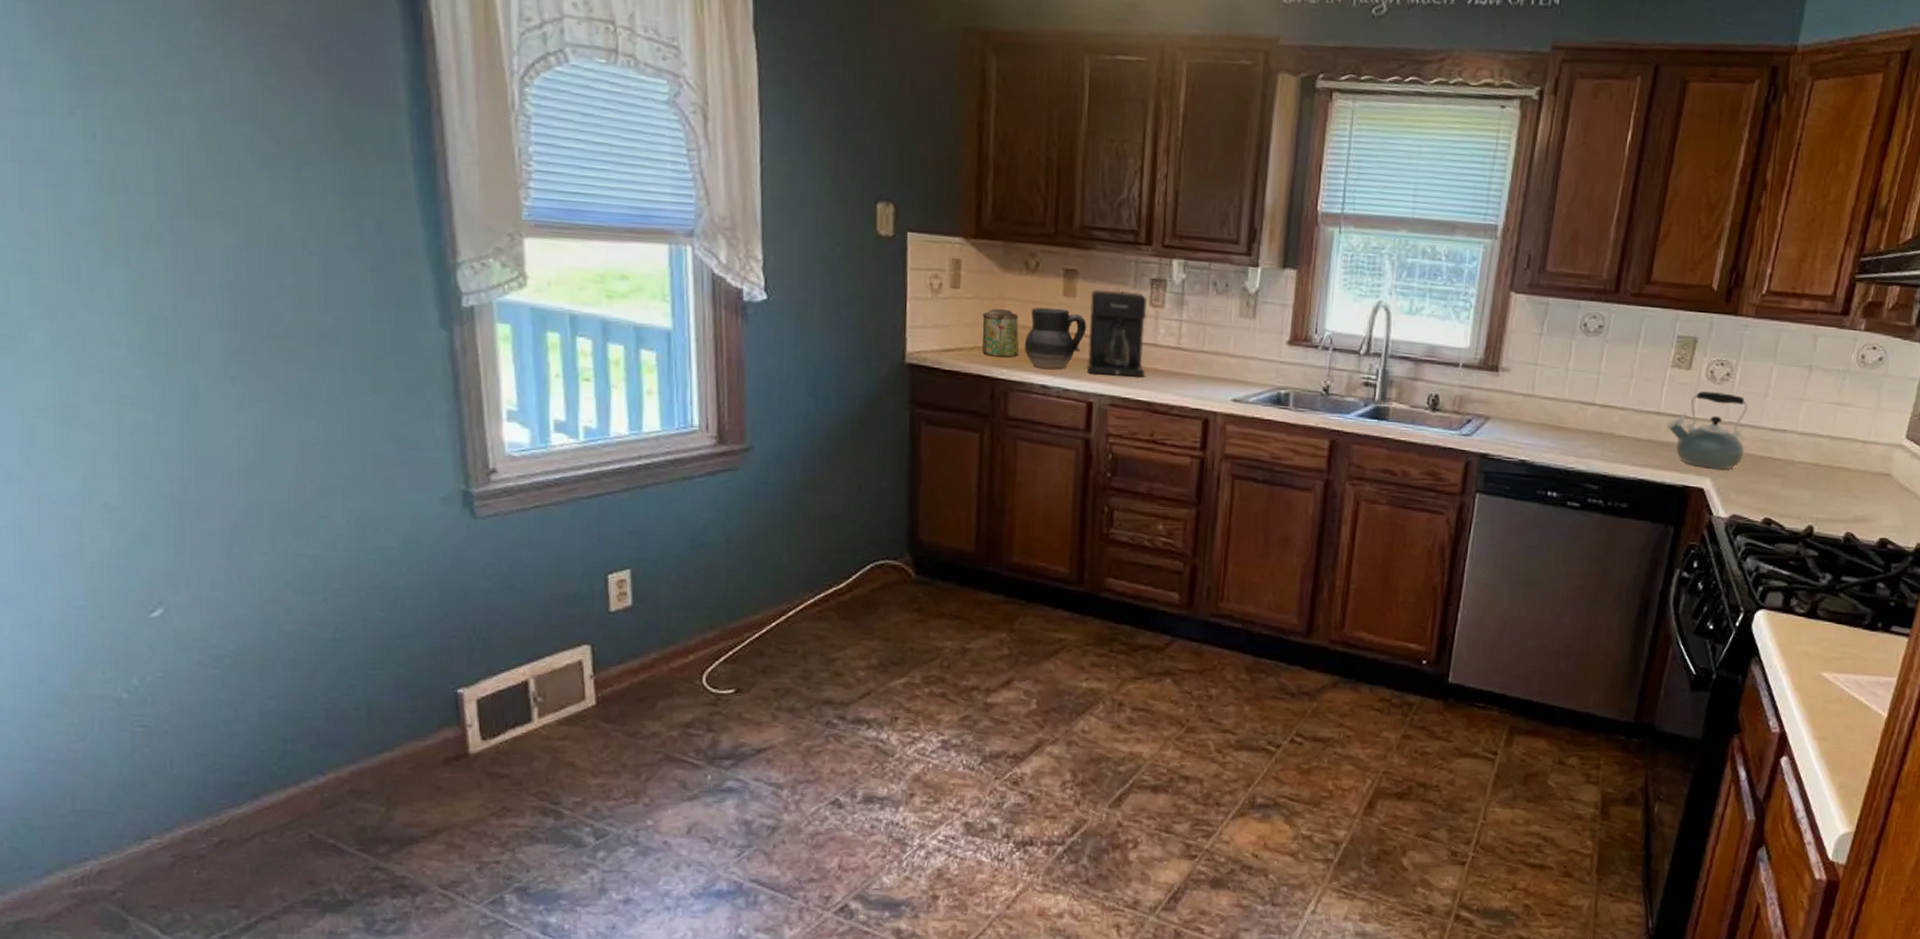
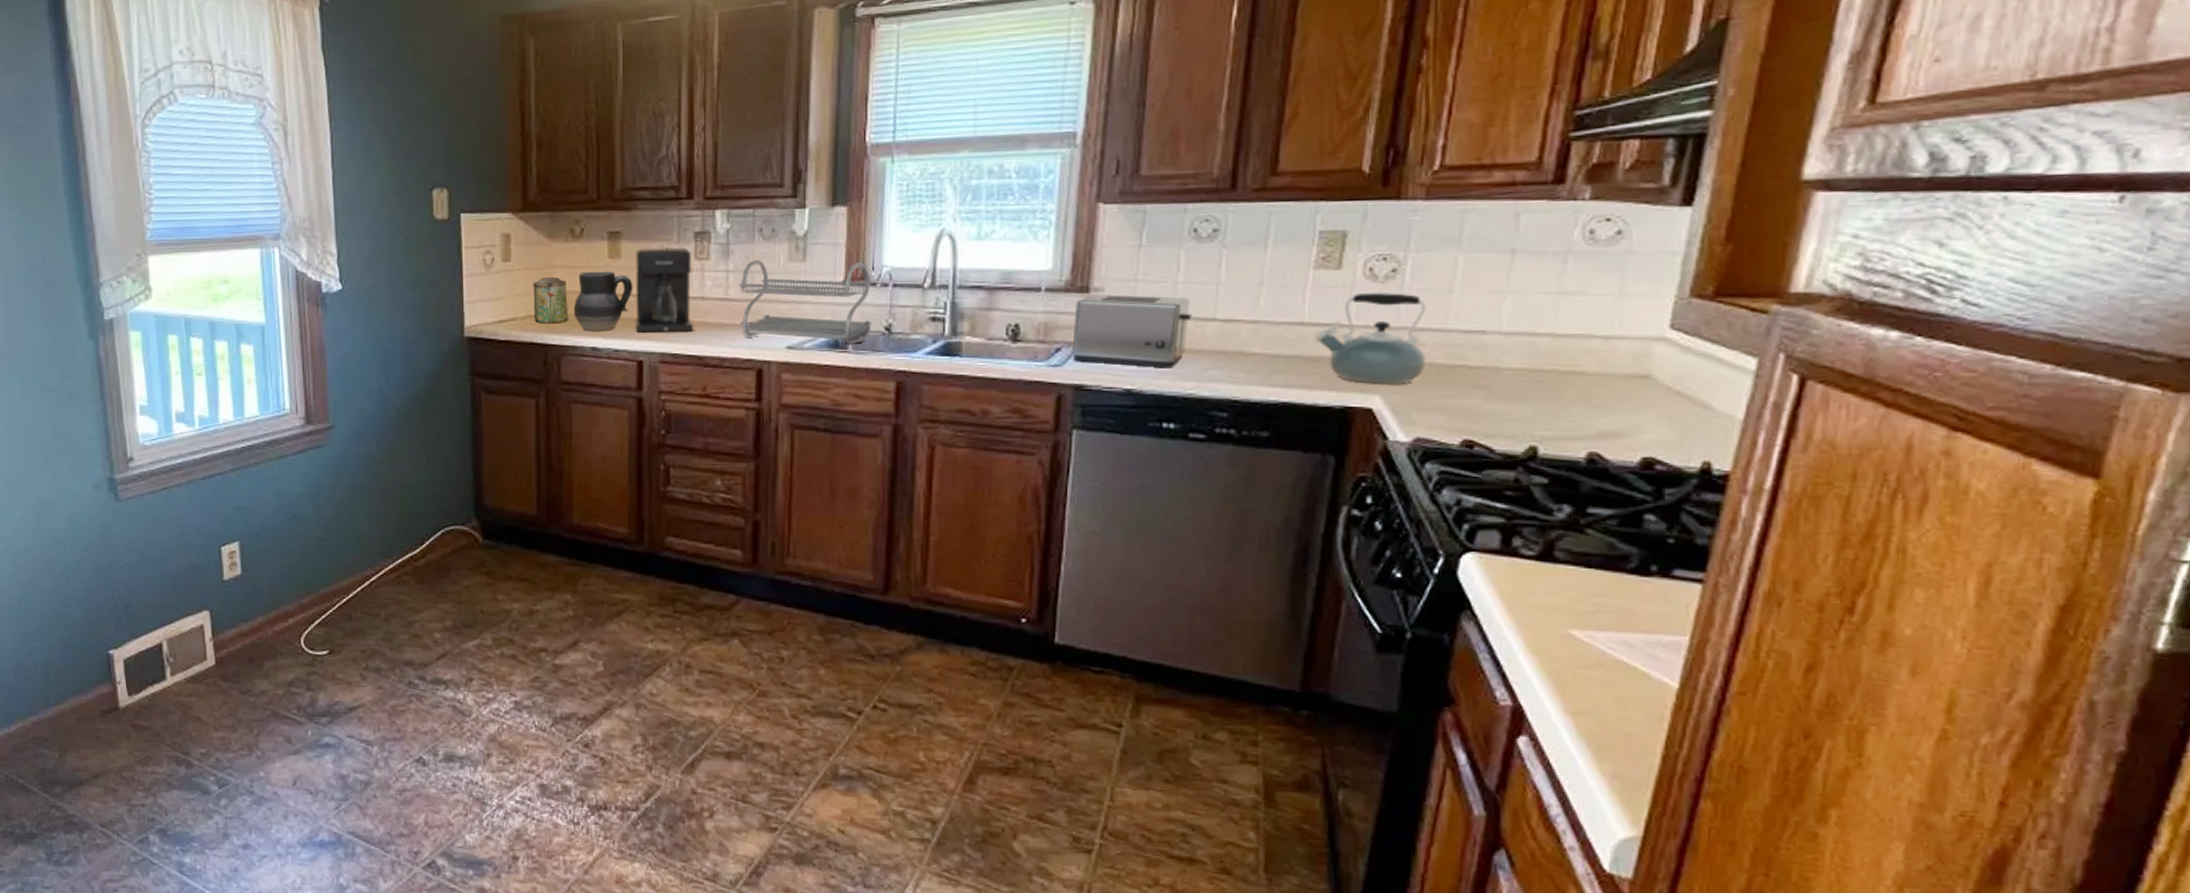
dish rack: none [1190,312,1315,403] -> present [739,260,872,345]
toaster: none [1480,373,1578,444] -> present [1072,293,1192,368]

